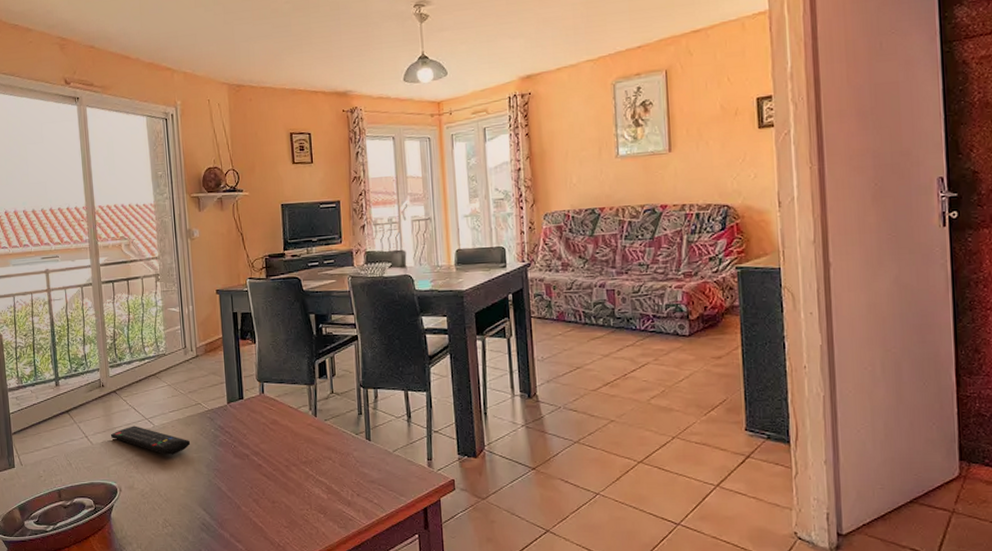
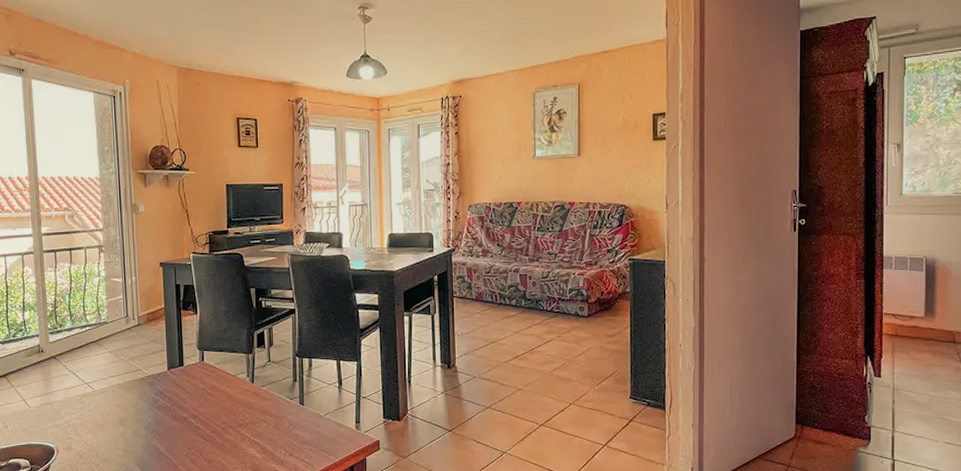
remote control: present [110,426,191,455] -> none [48,390,130,418]

